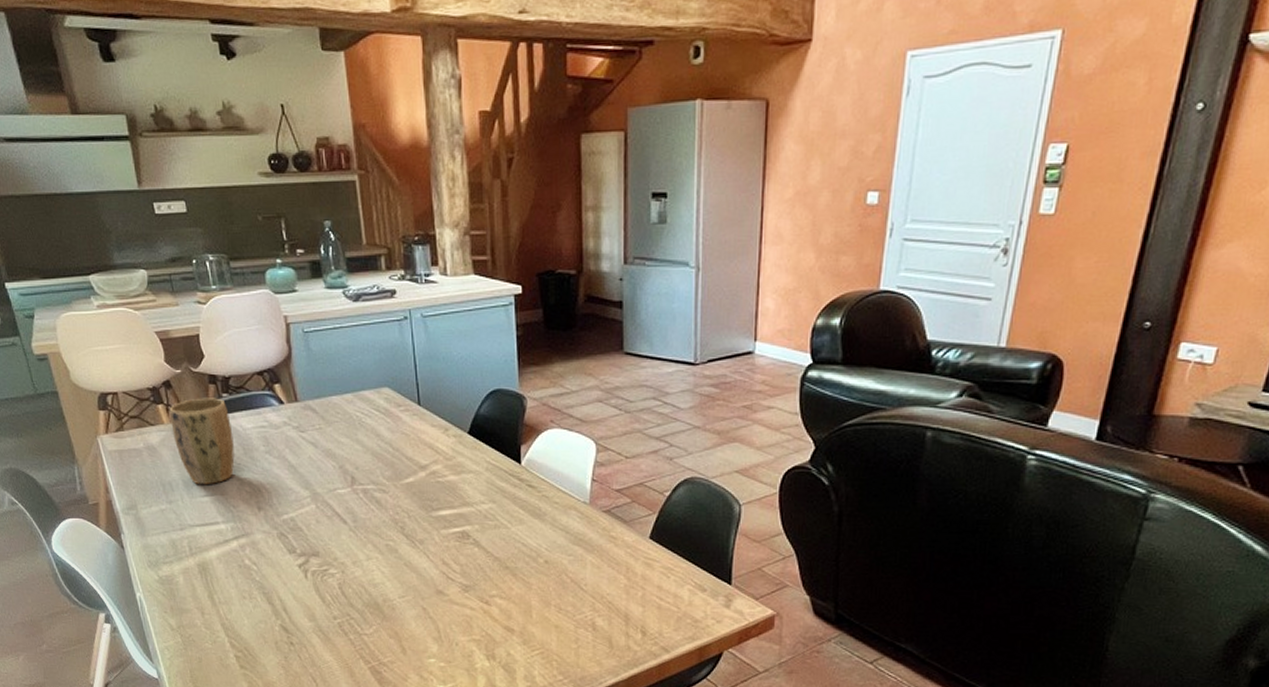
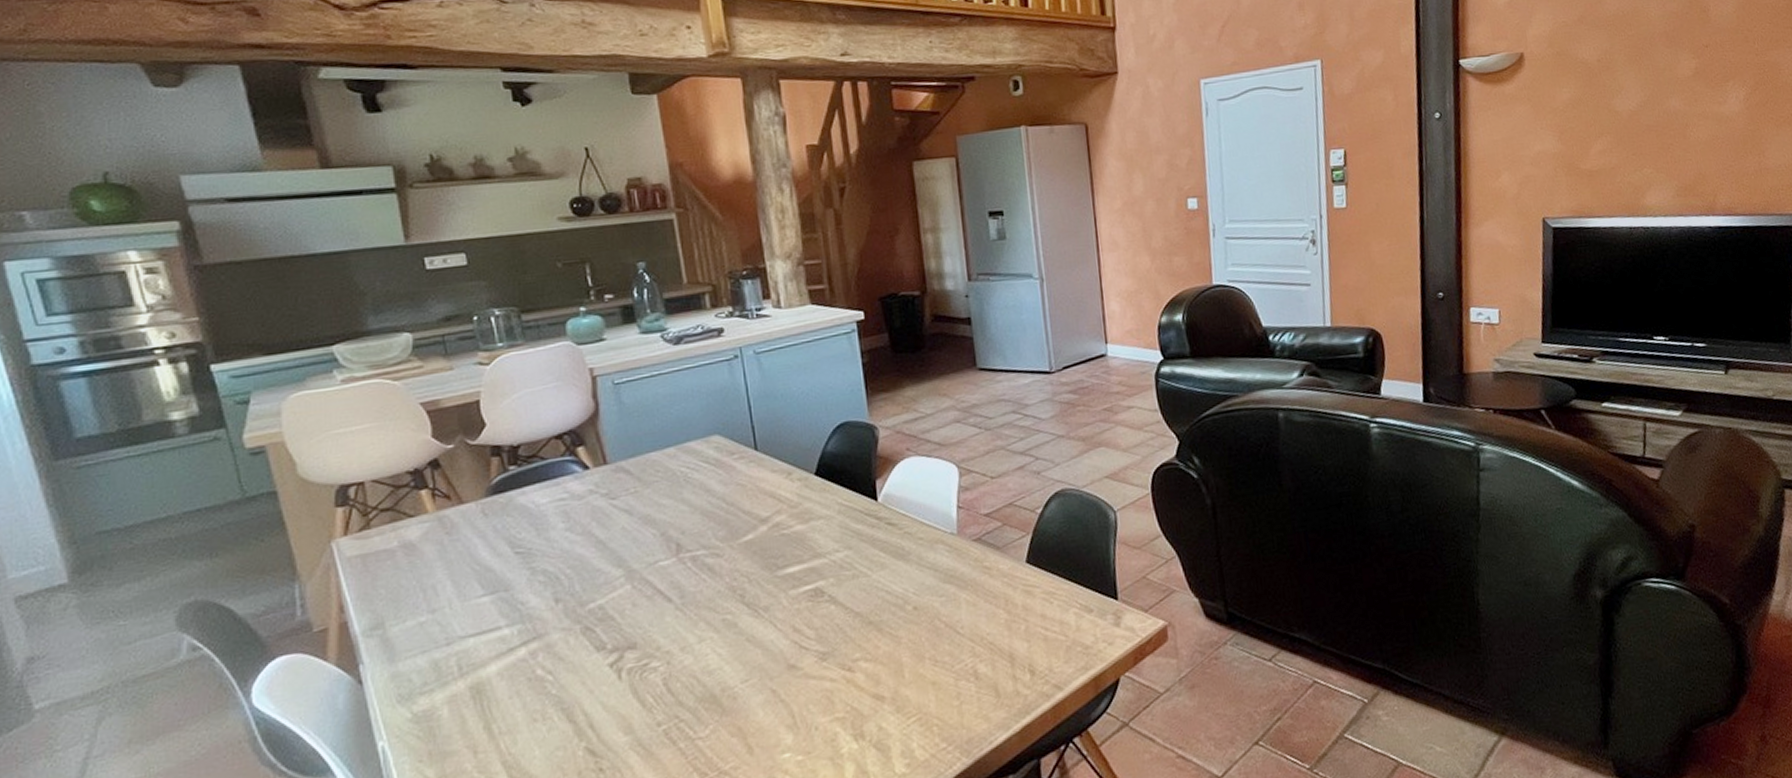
plant pot: present [169,398,235,485] -> none [435,472,524,583]

